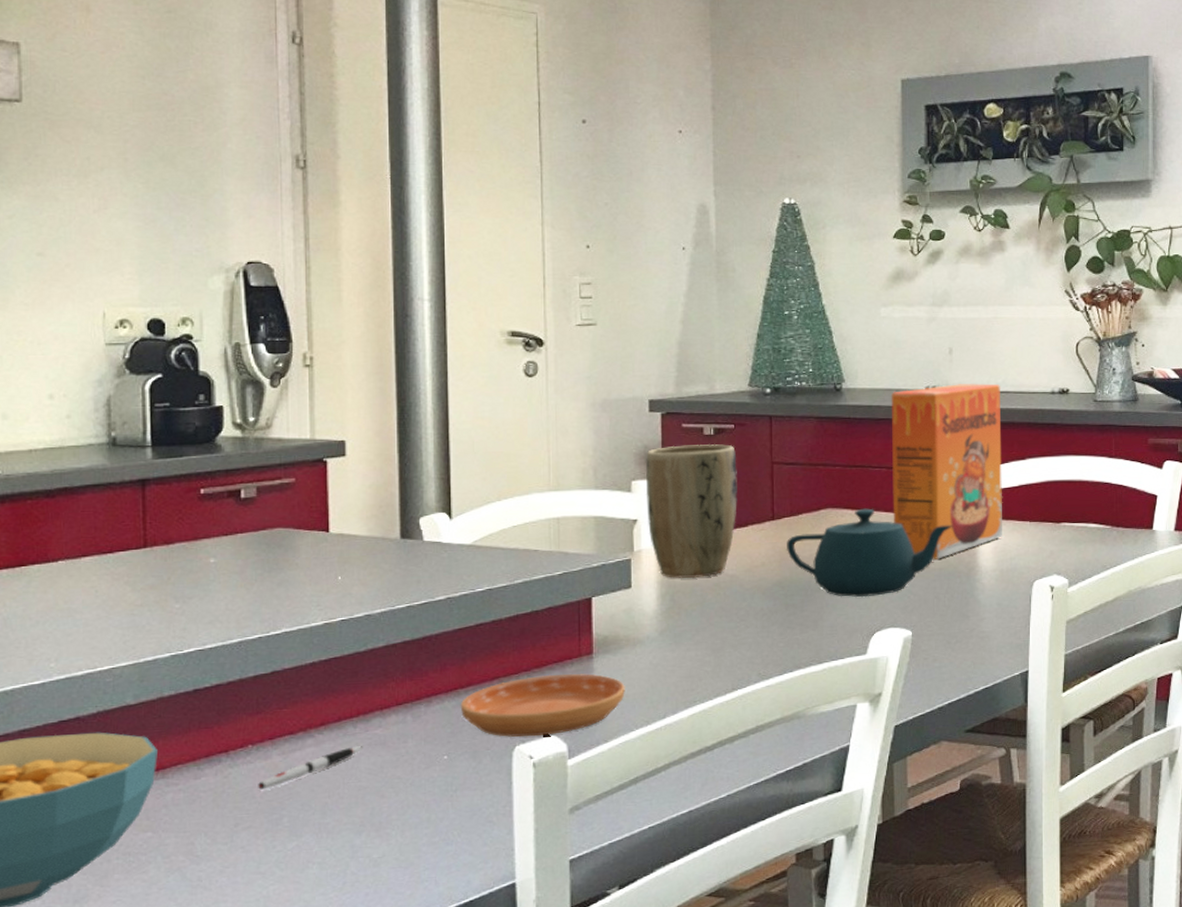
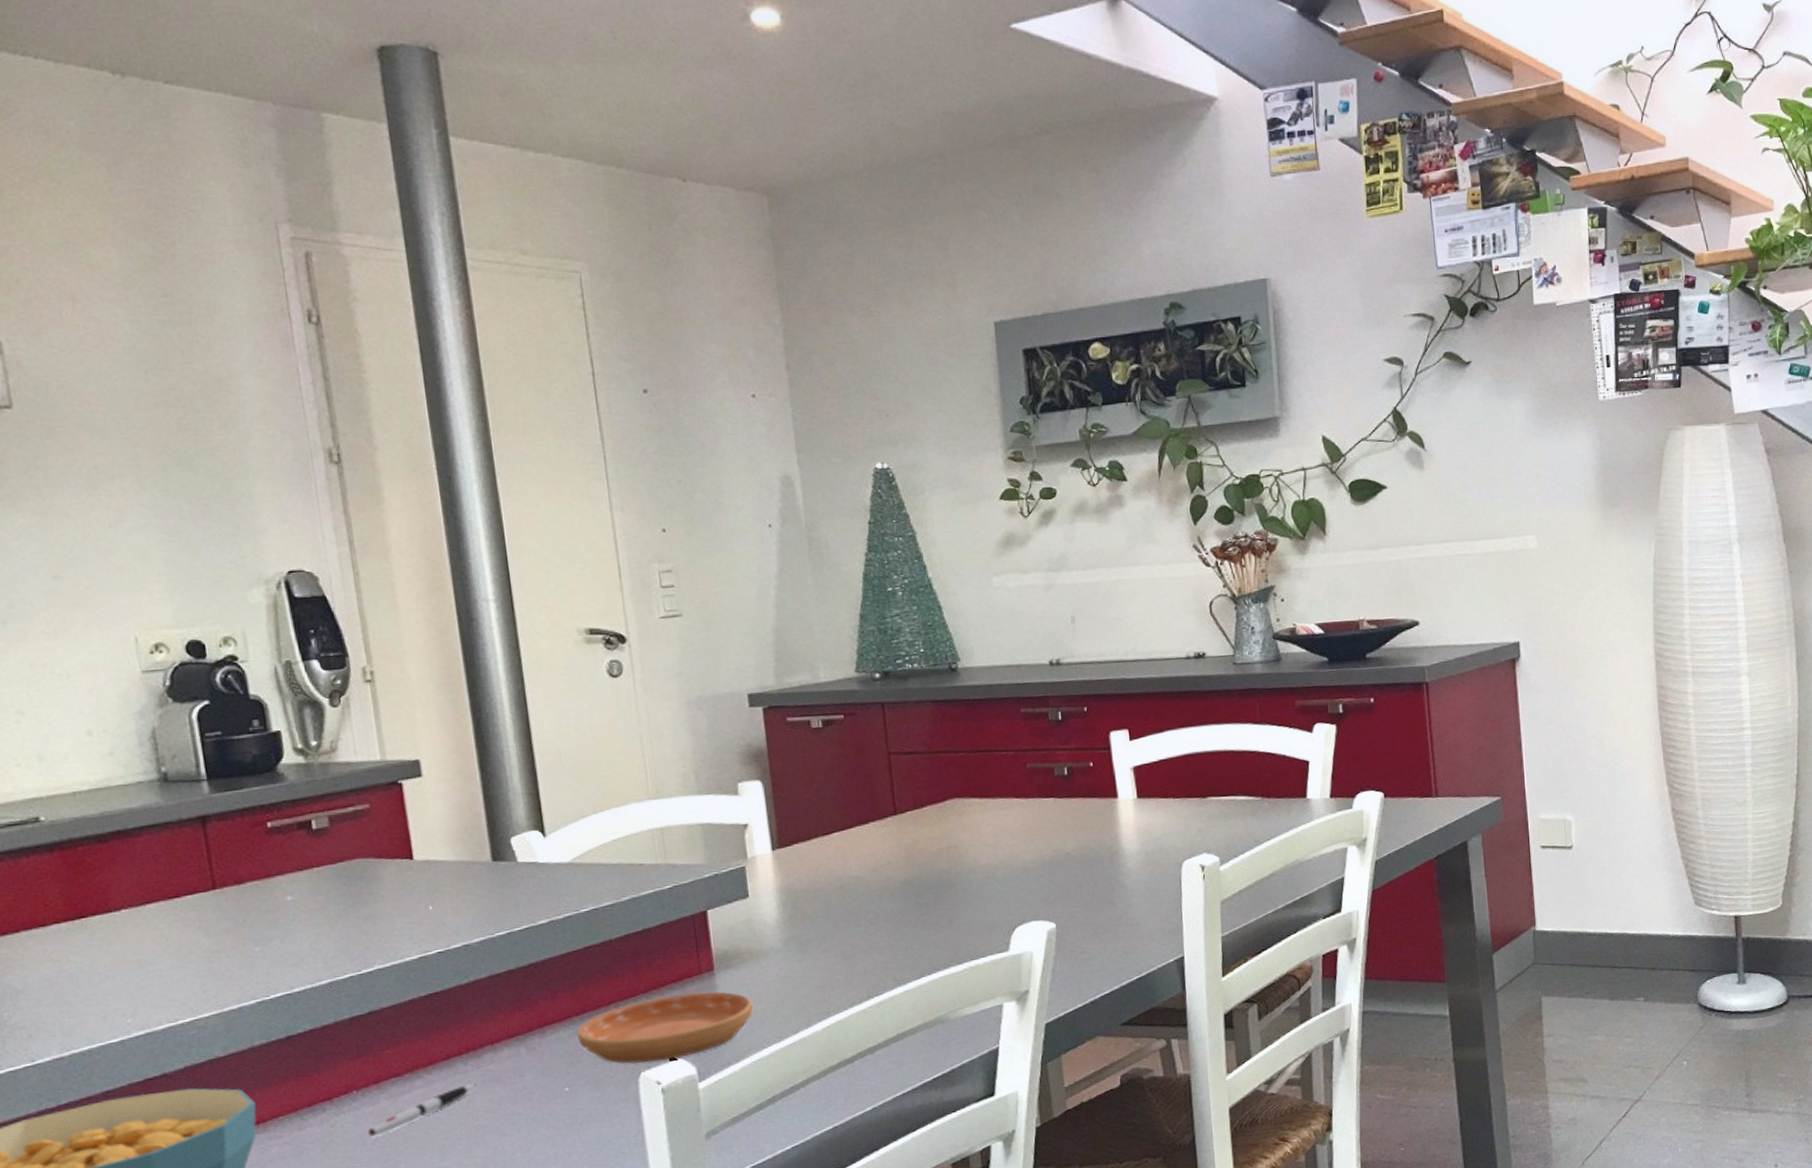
plant pot: present [645,444,737,579] -> none [750,737,856,884]
teapot: present [787,508,953,598] -> none [912,795,1091,892]
cereal box: present [891,384,1003,559] -> none [1011,652,1145,846]

